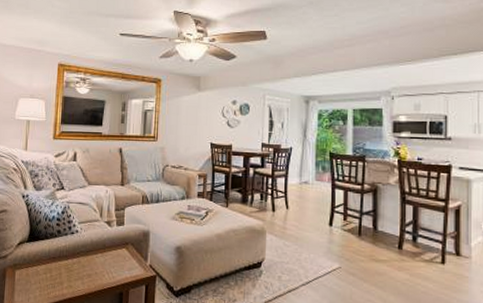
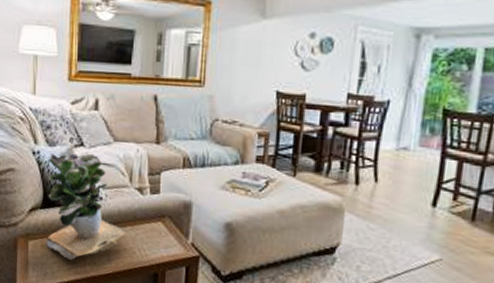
potted plant: none [30,195,98,285] -> present [46,153,127,260]

